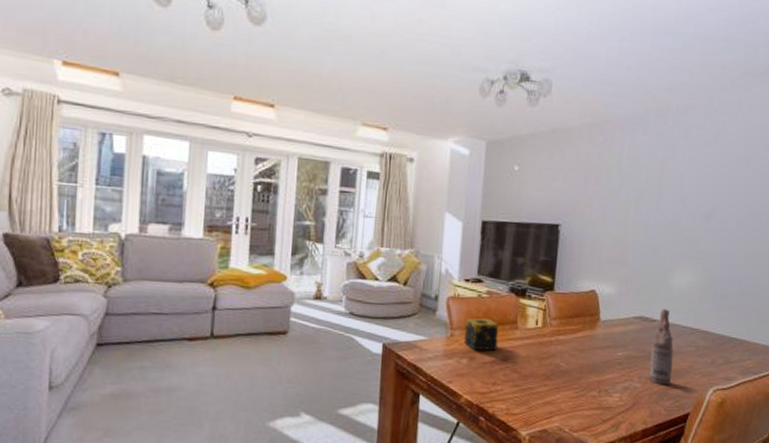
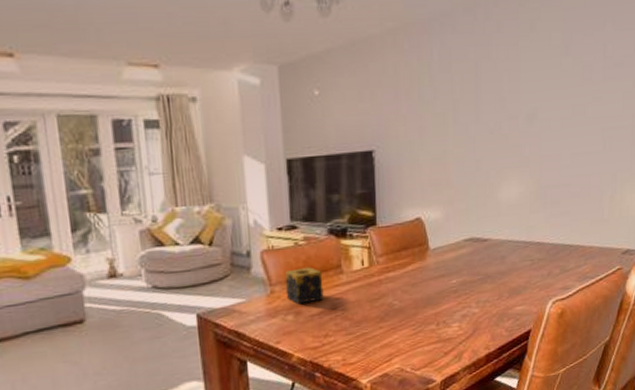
bottle: present [649,309,674,386] -> none [486,226,510,306]

